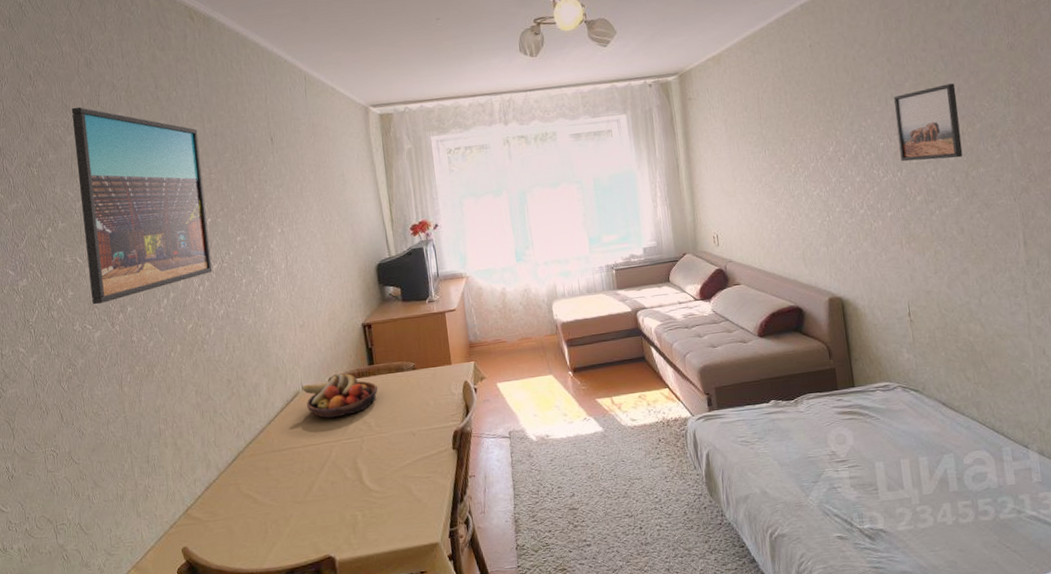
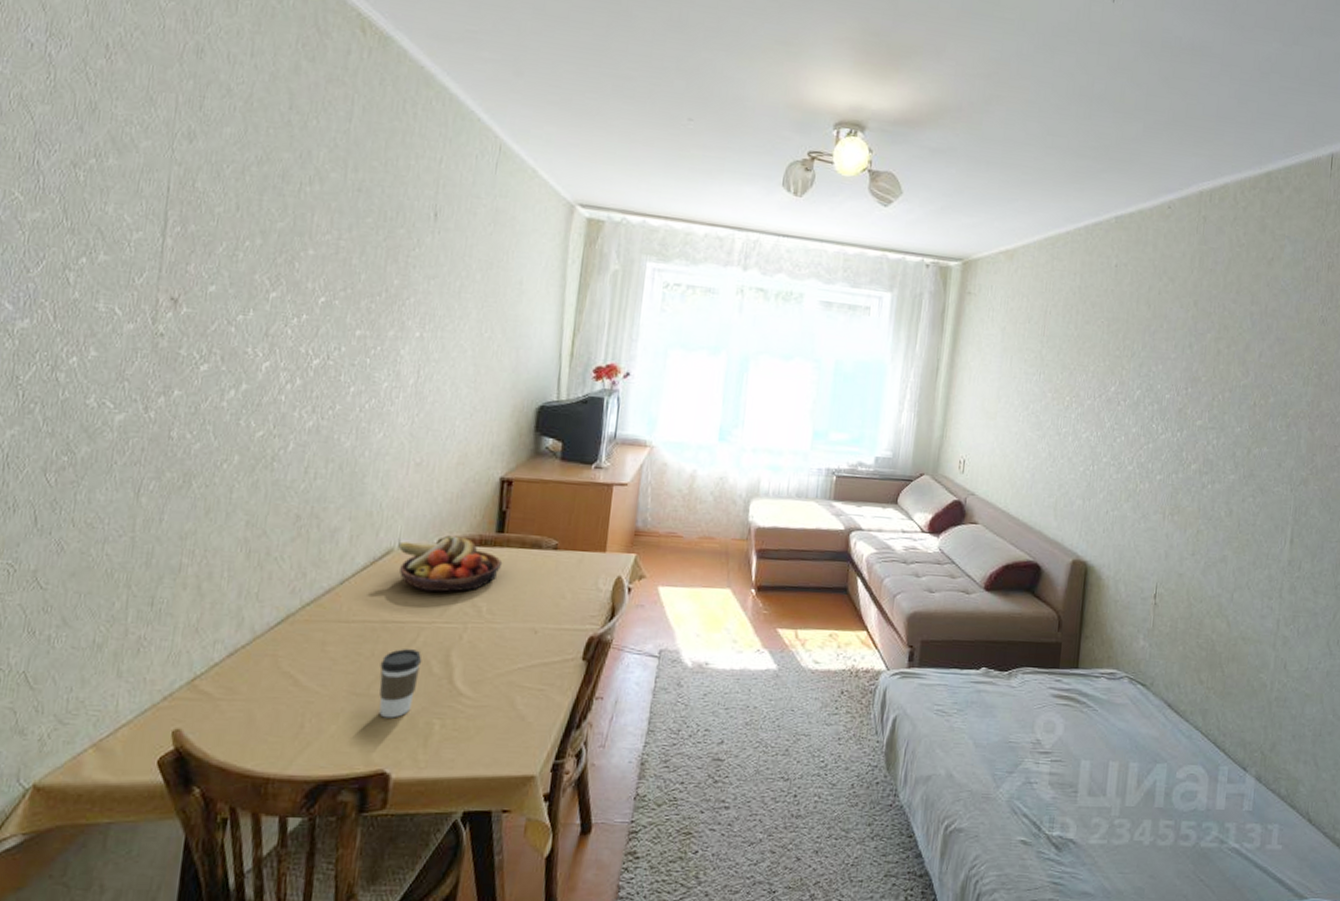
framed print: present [71,106,213,305] -> none [123,103,335,378]
coffee cup: none [309,462,339,517] -> present [379,649,422,718]
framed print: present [894,83,963,162] -> none [1184,345,1258,431]

